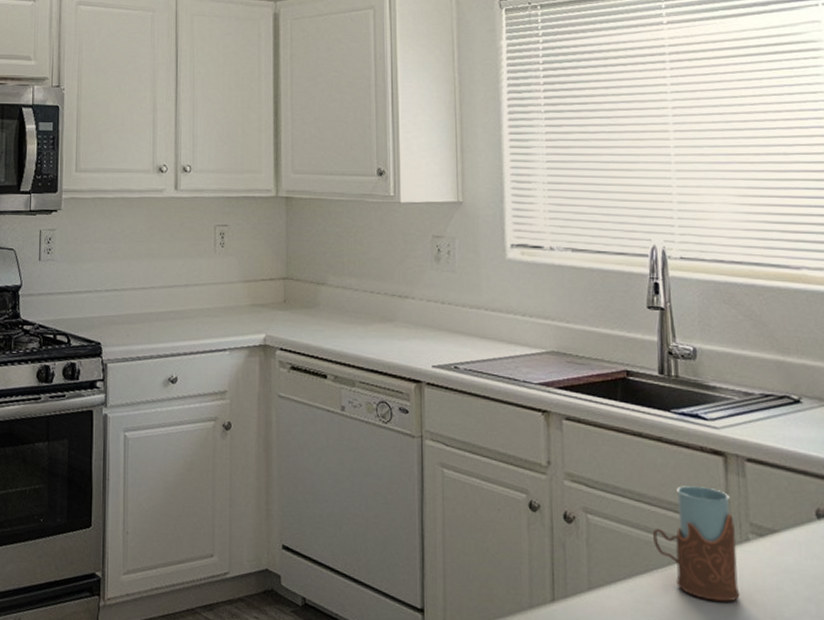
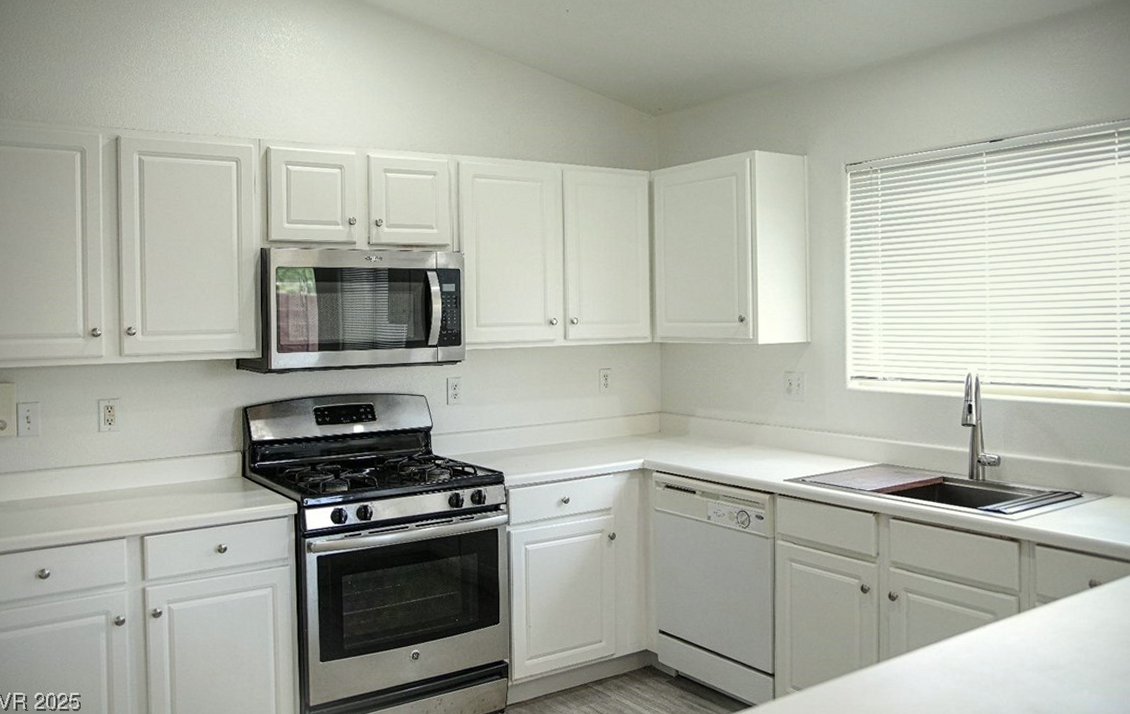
drinking glass: present [653,486,740,602] -> none [960,567,1026,655]

